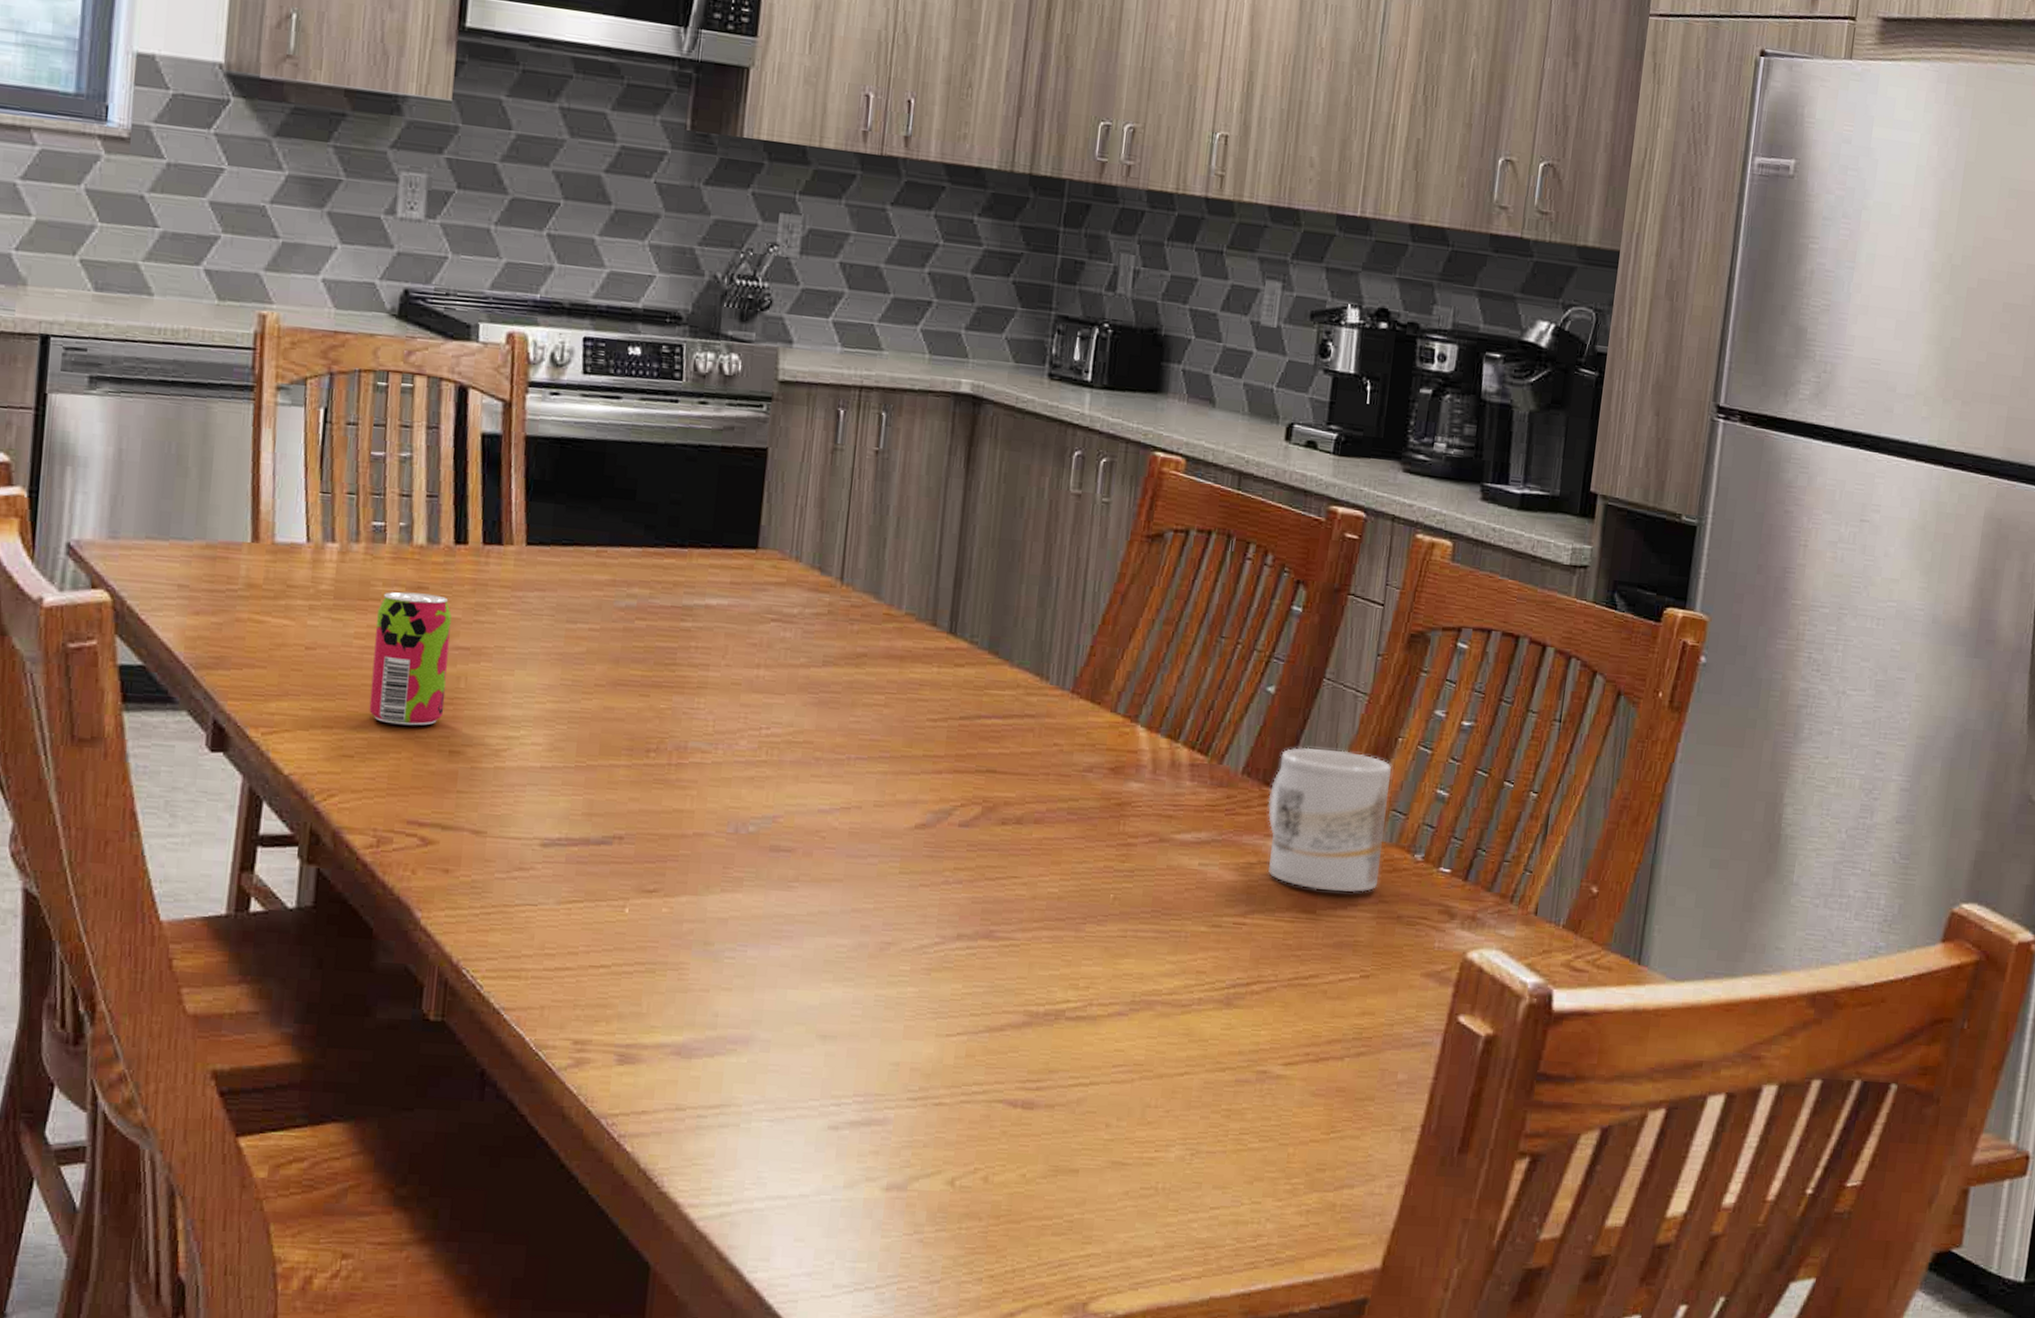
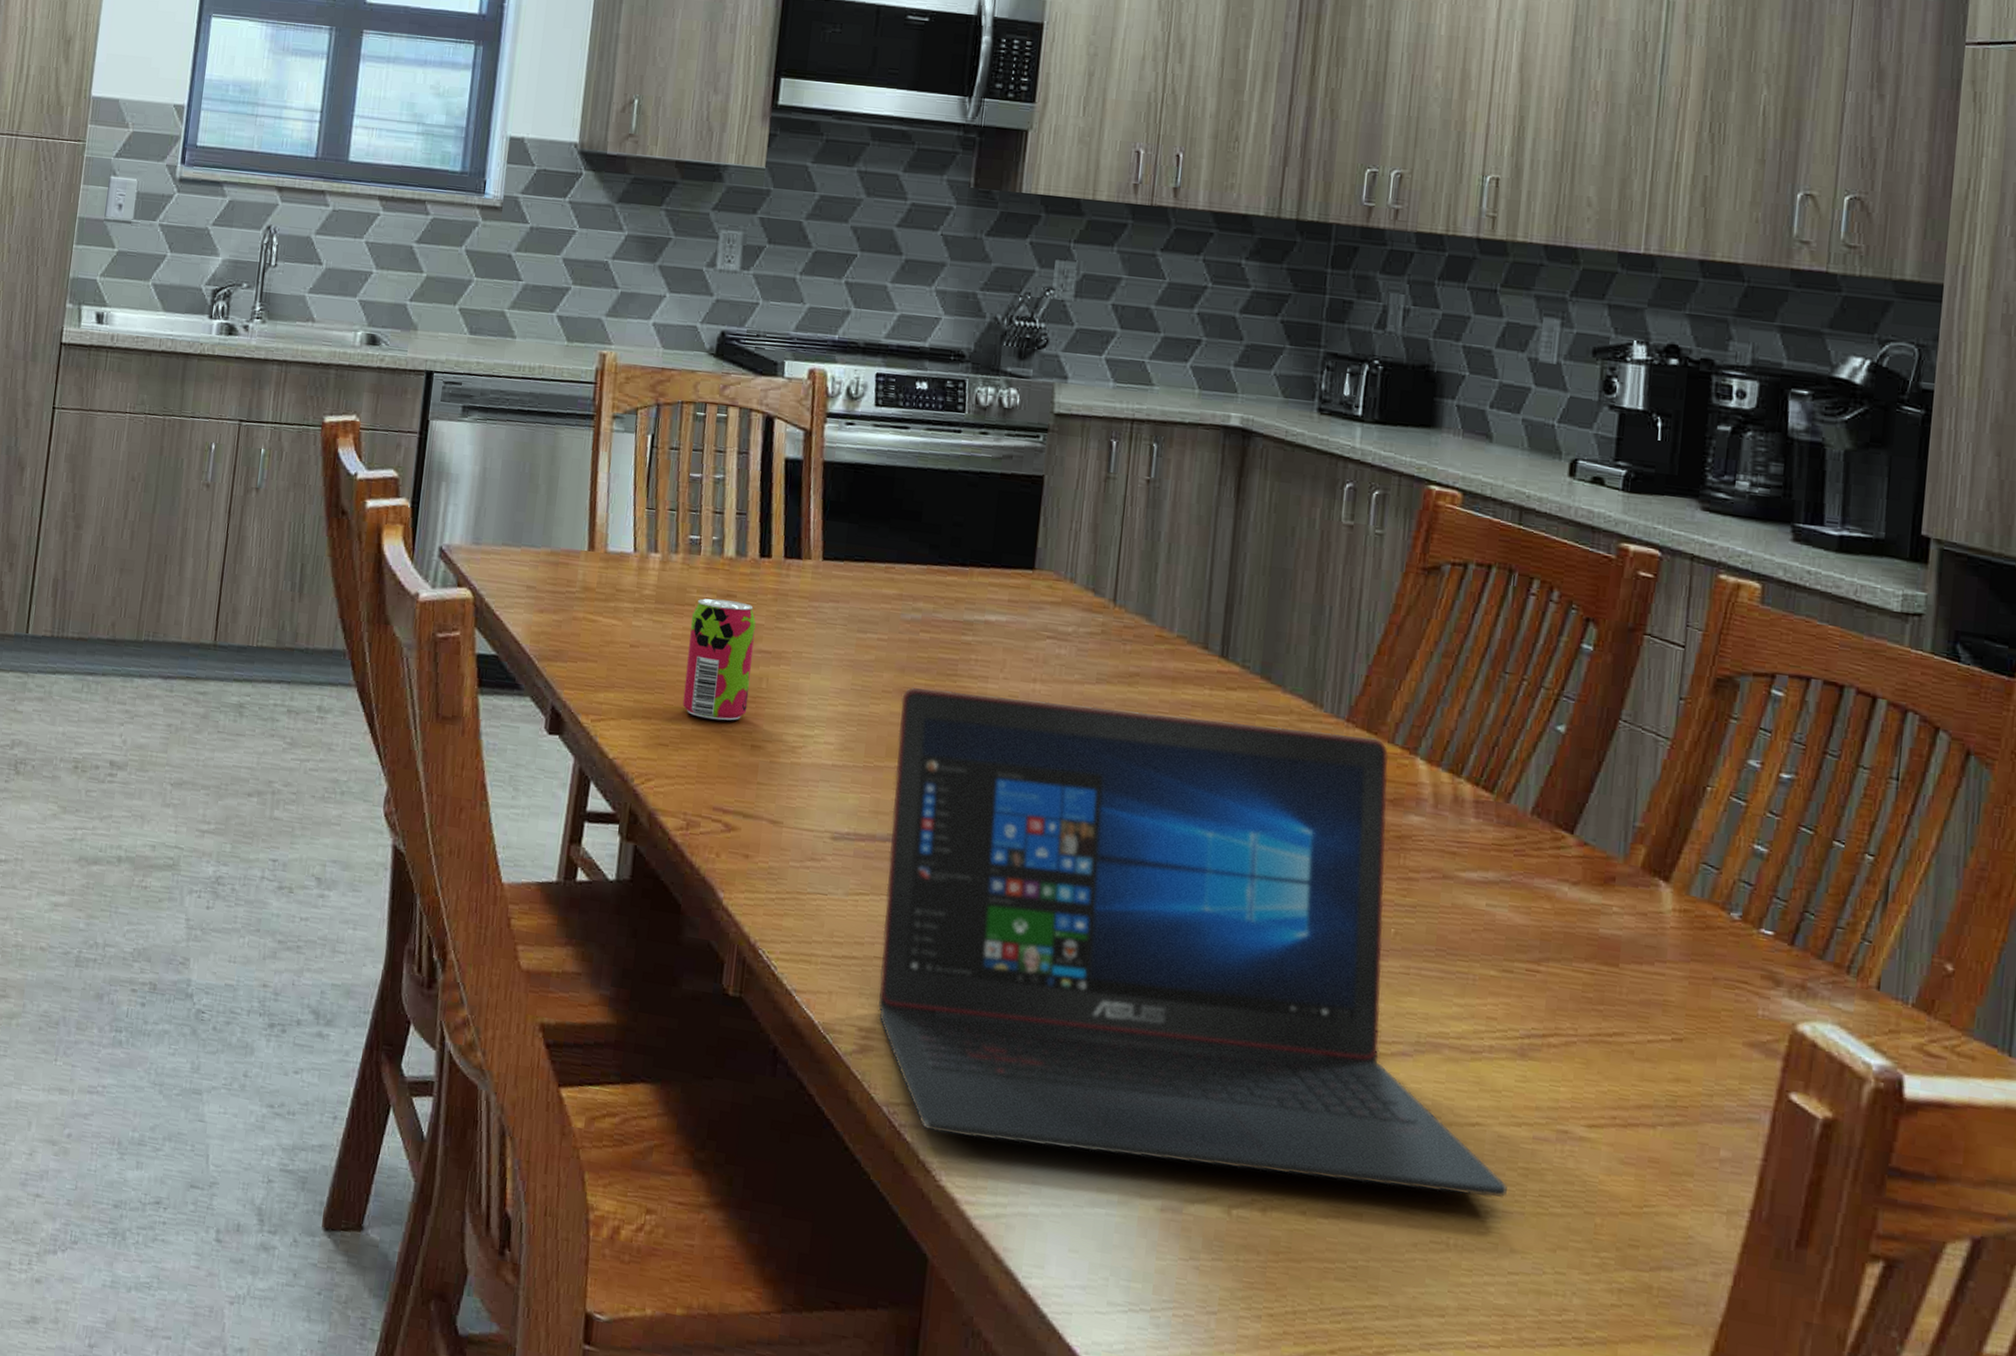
laptop: none [595,679,1211,1141] -> present [878,686,1507,1198]
mug: present [1267,747,1391,893] -> none [1561,790,1700,949]

